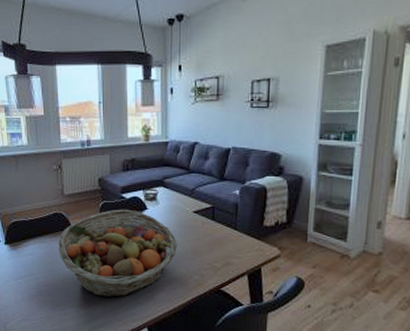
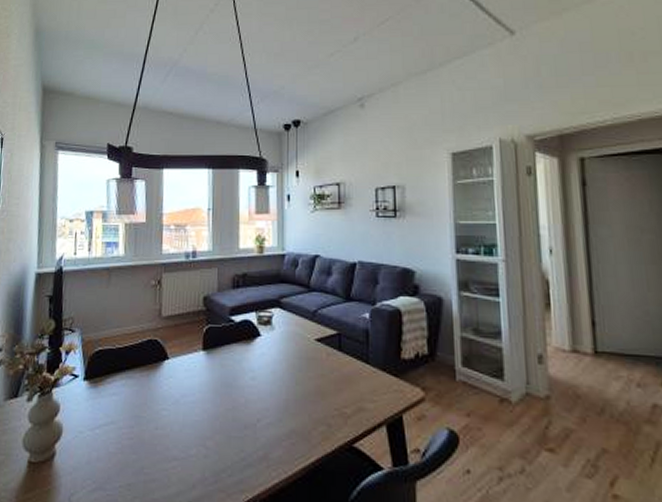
fruit basket: present [58,209,177,298] -> none [149,335,297,457]

